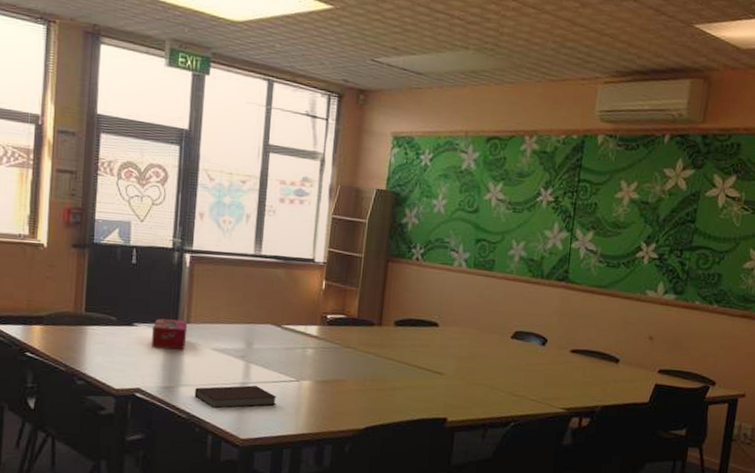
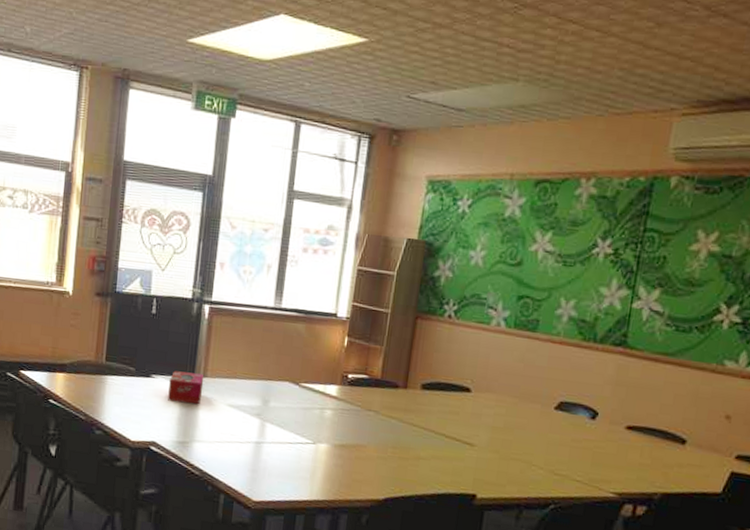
notebook: present [194,385,277,409] -> none [208,444,292,468]

